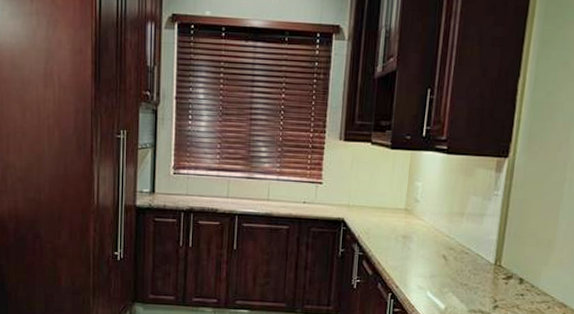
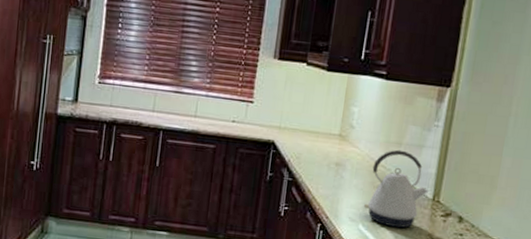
kettle: none [430,219,490,293] -> present [363,149,428,228]

